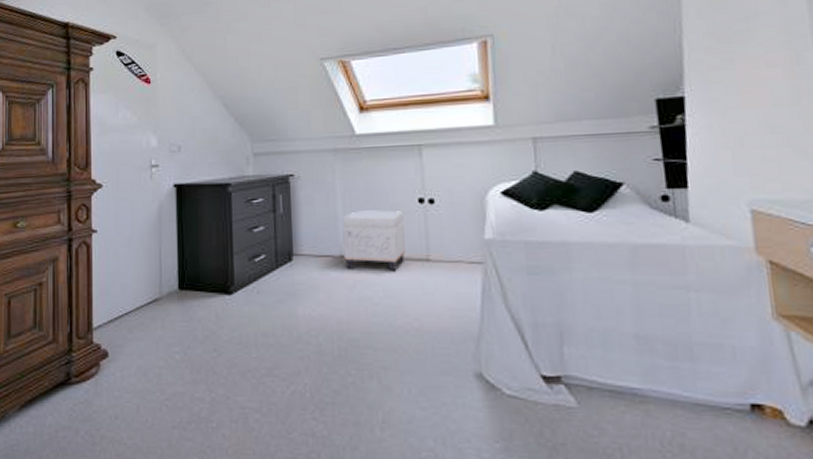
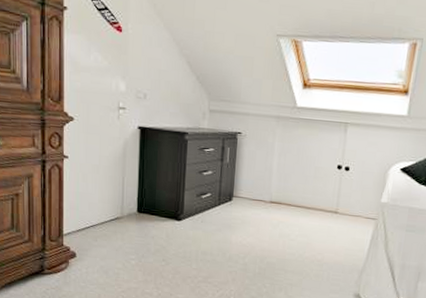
ottoman: present [342,210,406,272] -> none [273,169,324,218]

